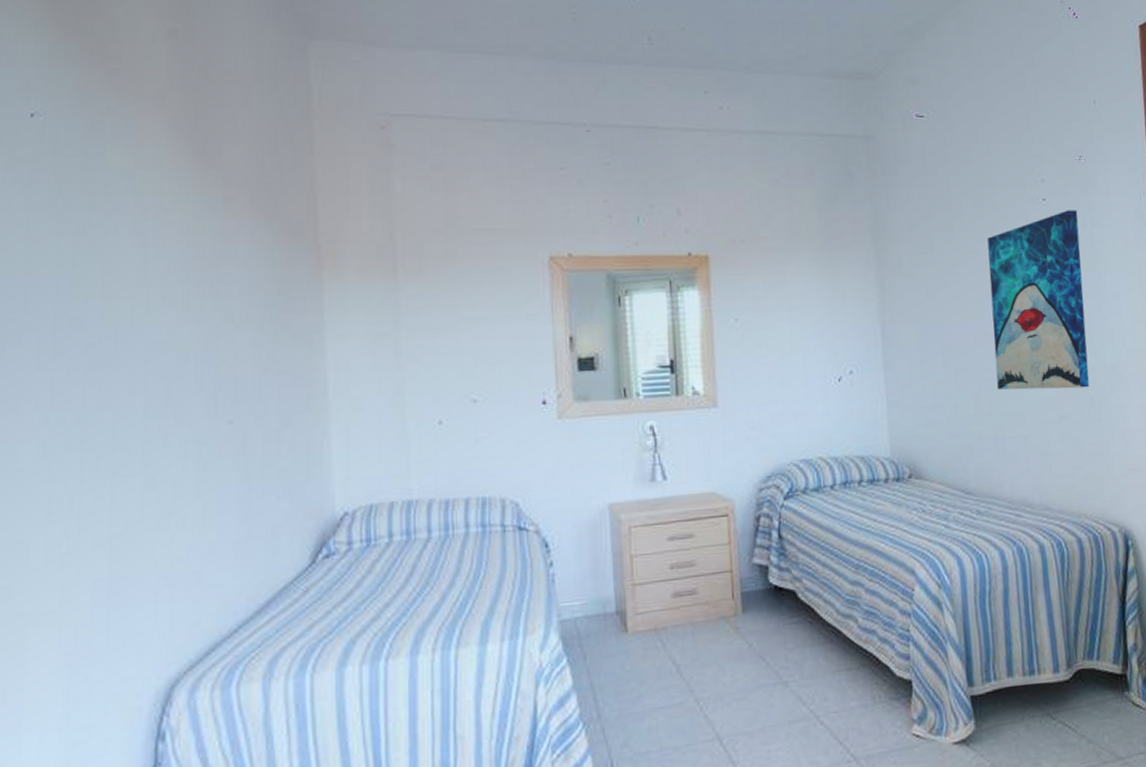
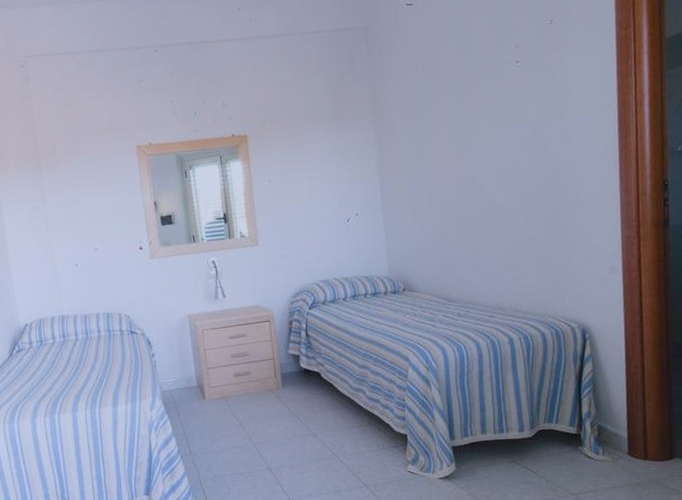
wall art: present [987,210,1090,390] -> none [467,68,555,221]

